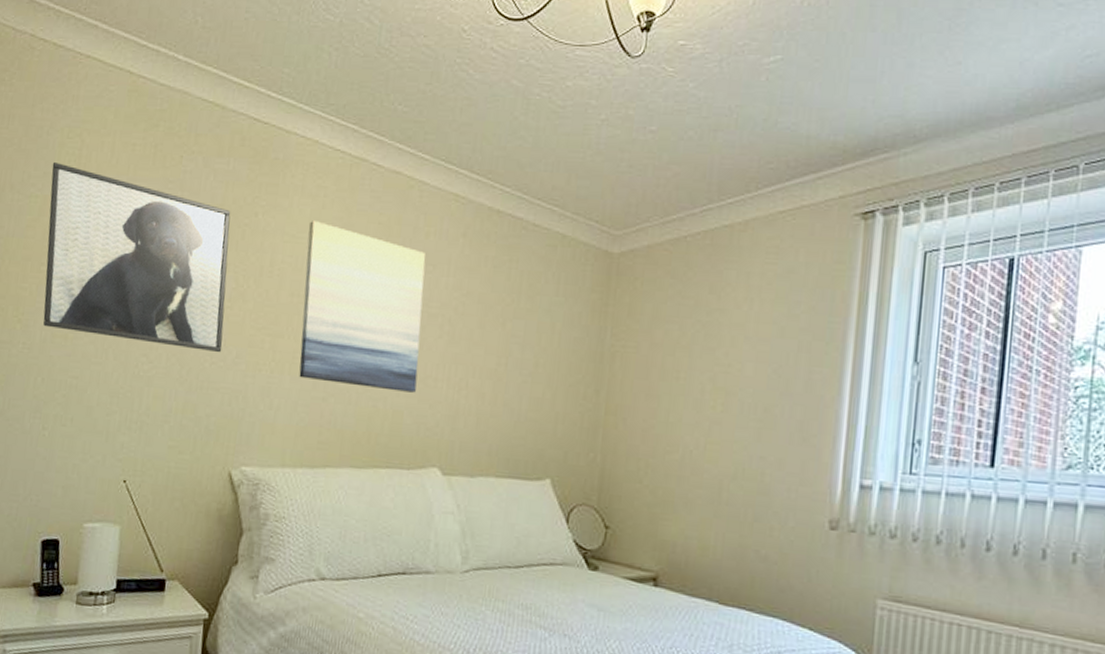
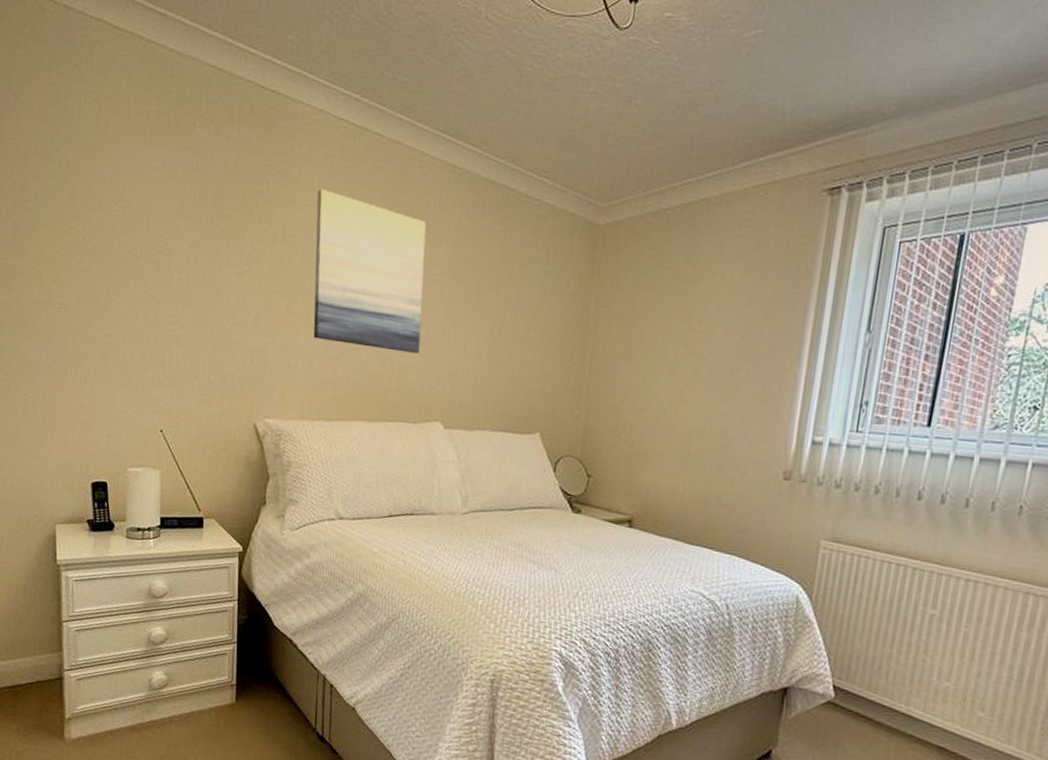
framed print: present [43,162,231,353] -> none [72,128,244,315]

